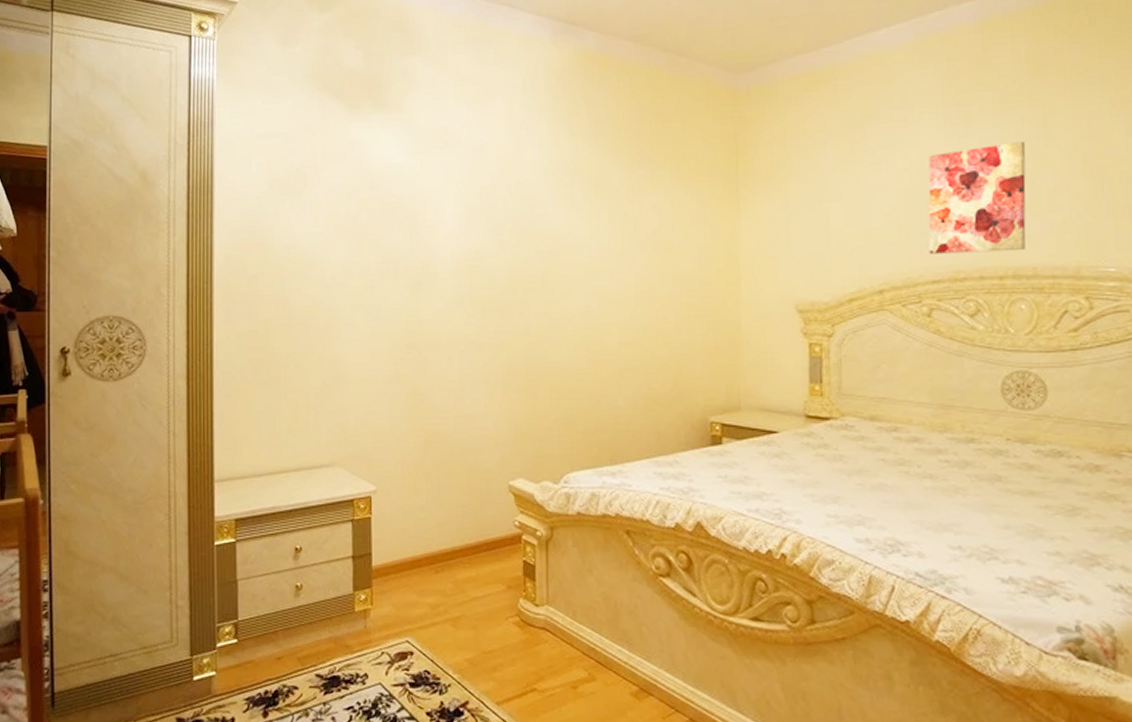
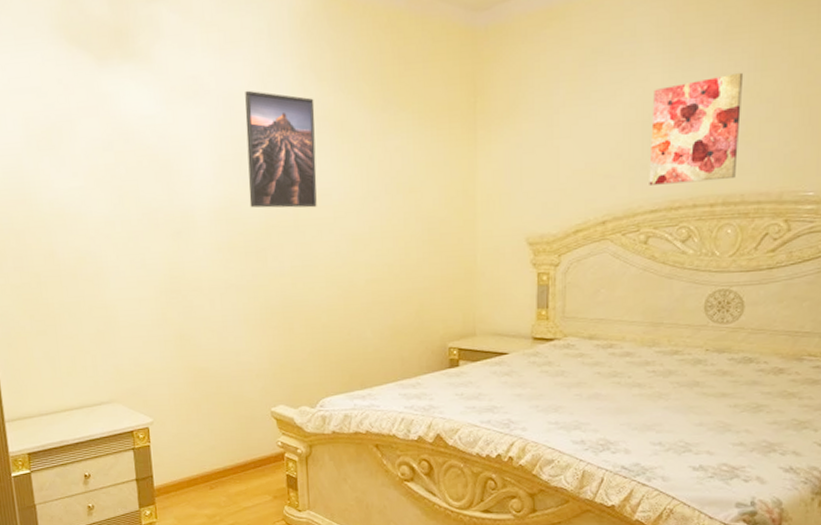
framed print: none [495,142,568,264] -> present [245,90,317,208]

